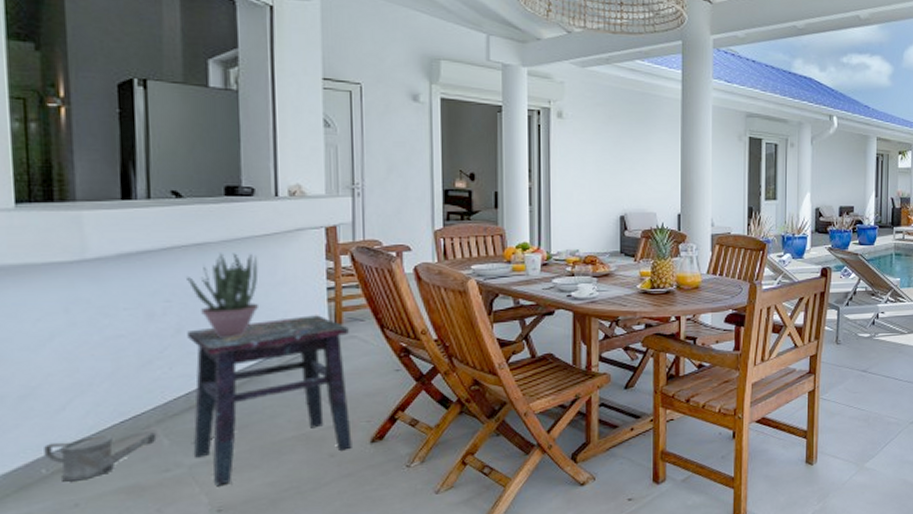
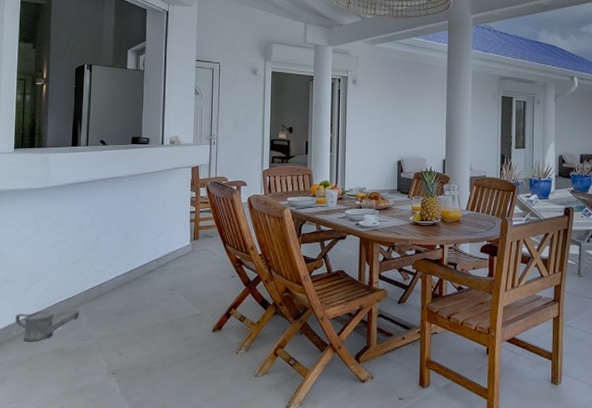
potted plant: present [187,253,259,338] -> none [105,184,148,245]
side table: present [187,315,352,486] -> none [100,232,202,354]

